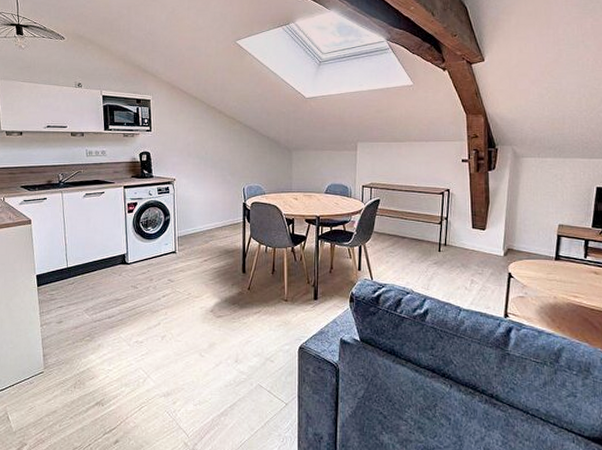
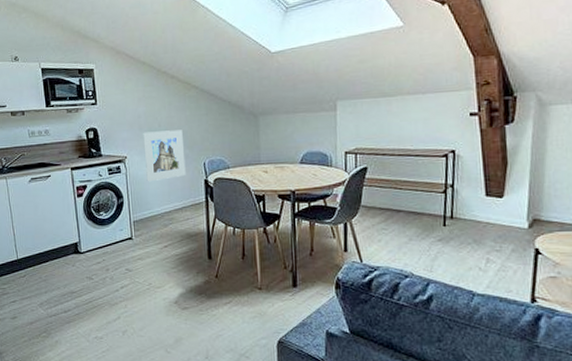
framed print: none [191,158,227,203] -> present [143,130,186,182]

